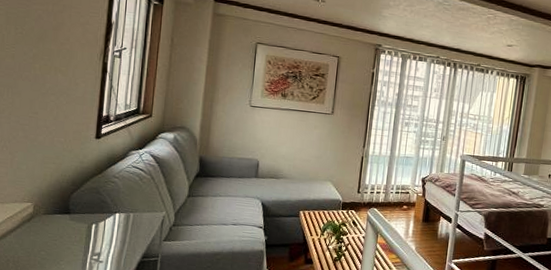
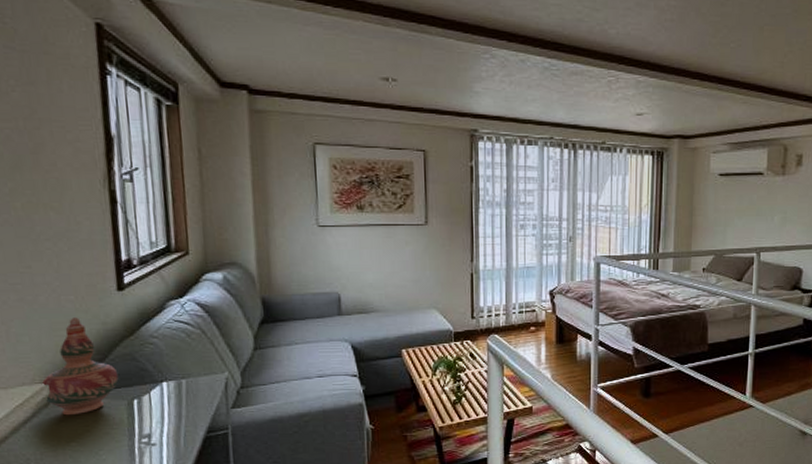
decorative vase: none [28,155,85,231] -> present [41,317,119,416]

